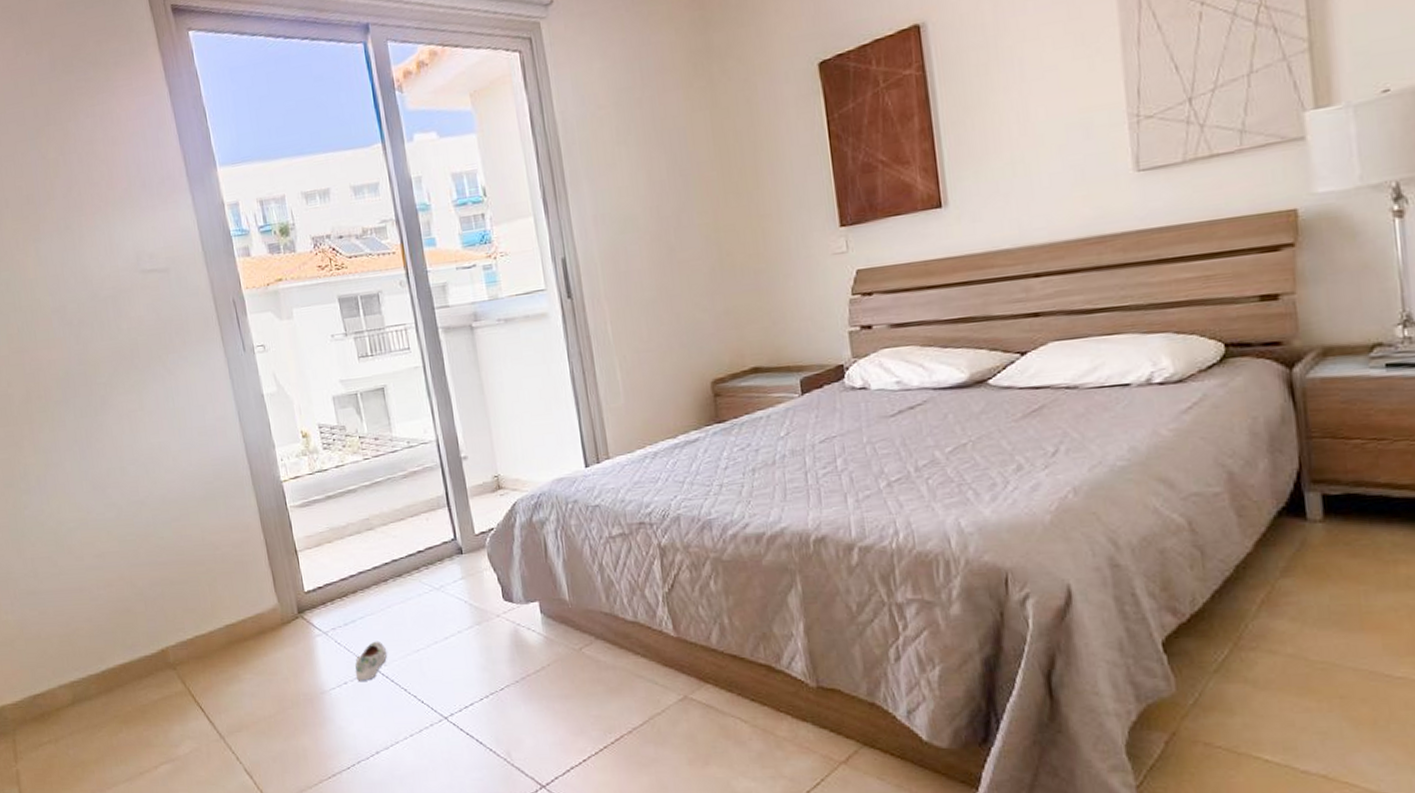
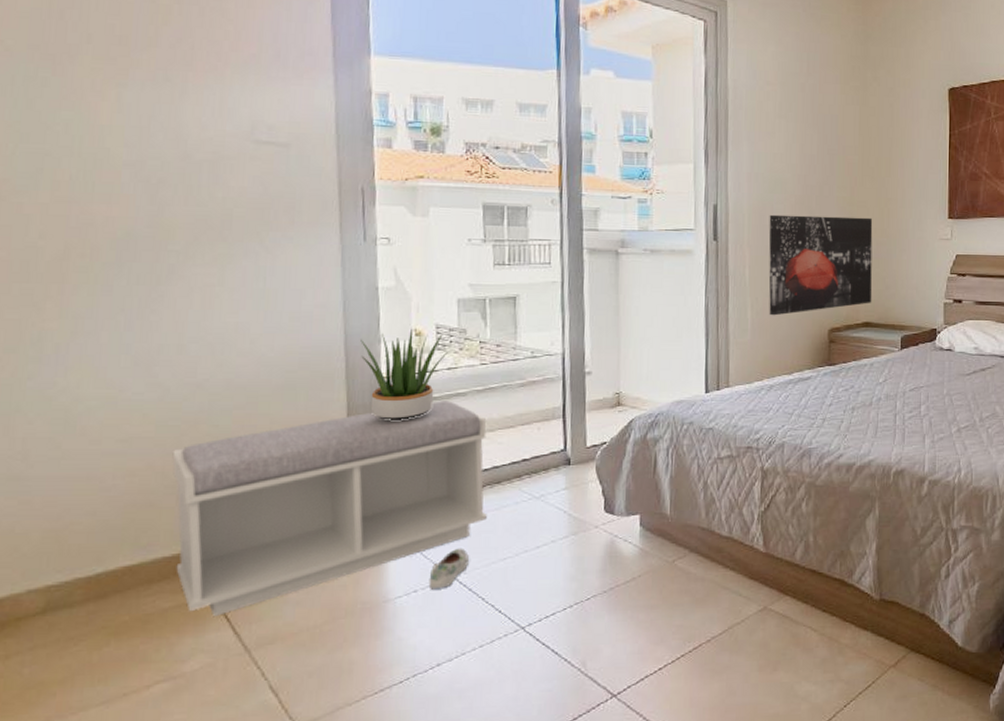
bench: none [134,498,395,707] -> present [172,401,487,616]
potted plant: none [258,430,333,522] -> present [360,328,448,420]
wall art: none [624,242,759,374] -> present [768,214,873,316]

